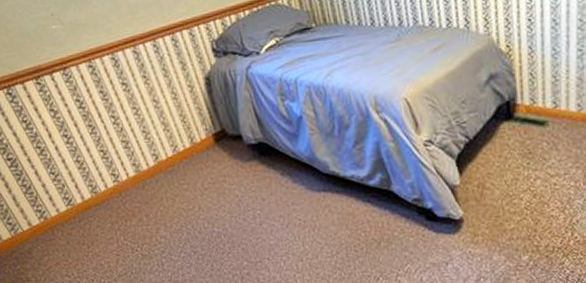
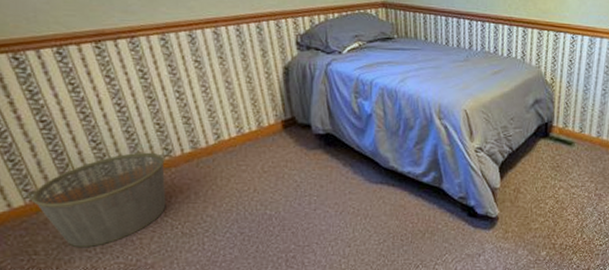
basket: none [11,179,124,274] -> present [27,152,166,248]

